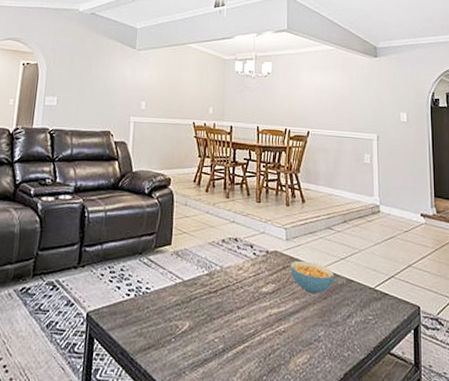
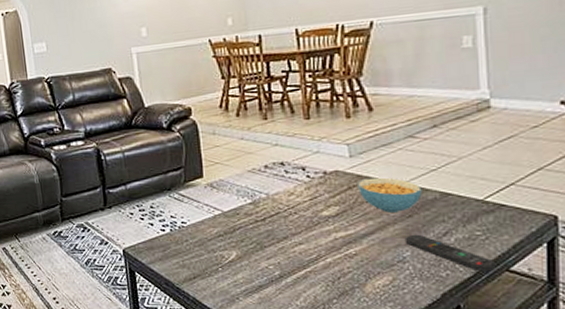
remote control: none [320,315,381,354] -> present [404,234,495,272]

